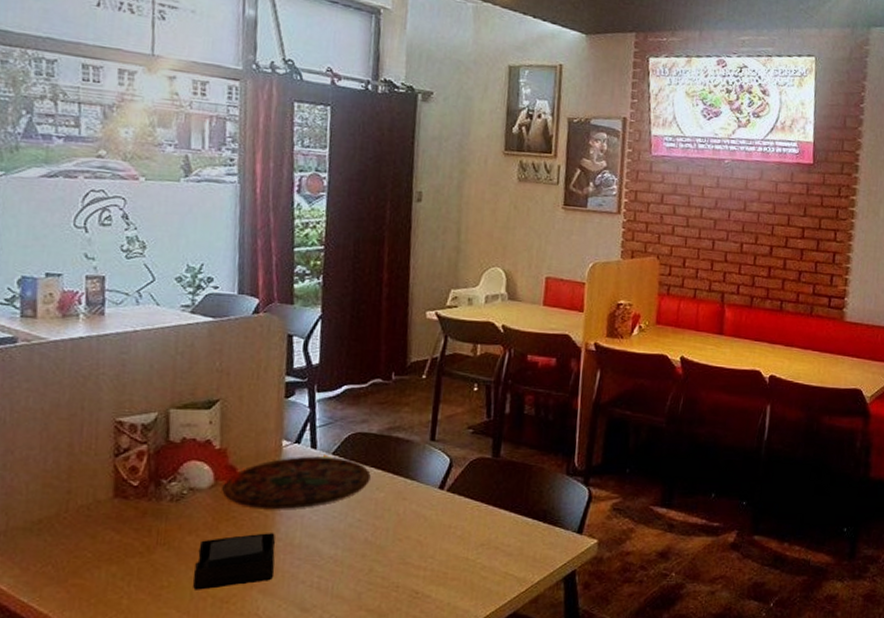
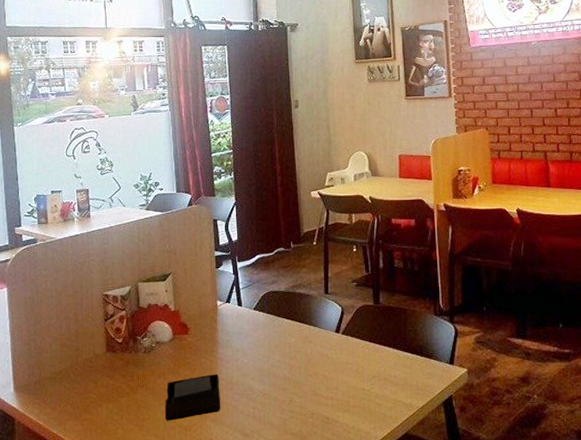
pizza: present [222,456,371,509] -> none [179,312,283,355]

